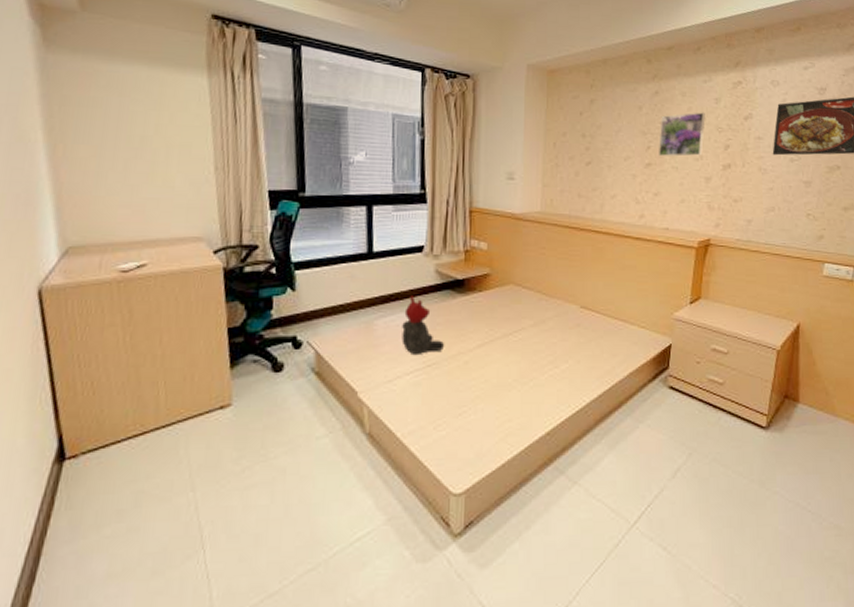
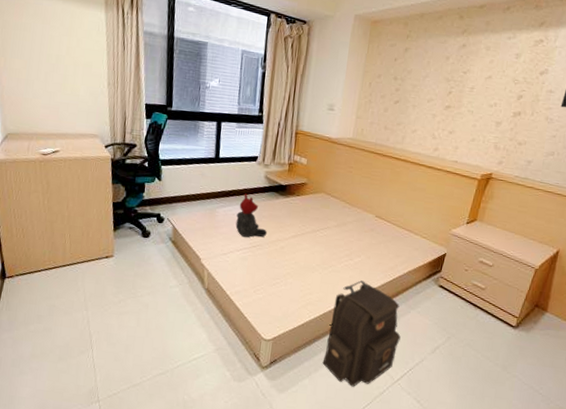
backpack: none [535,393,631,543] -> present [322,280,401,387]
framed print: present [659,112,705,156] -> none [458,65,505,103]

